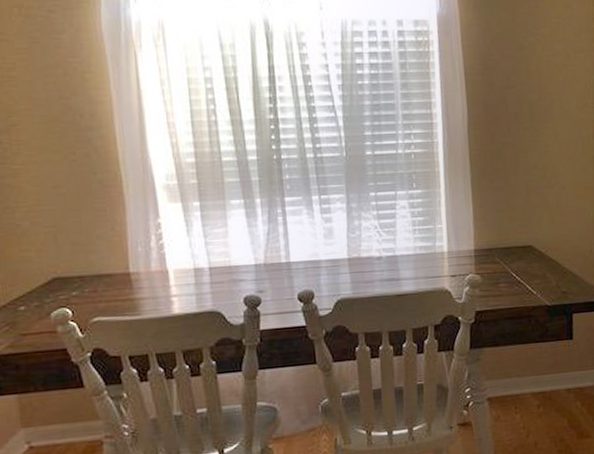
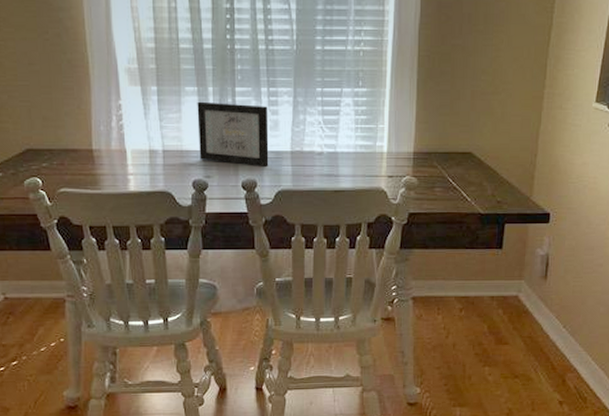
picture frame: none [244,213,326,277] -> present [197,101,269,166]

